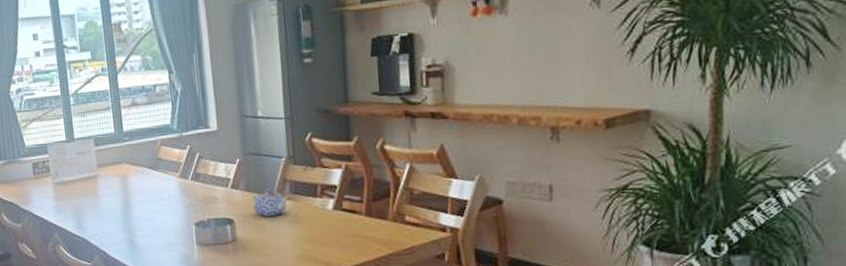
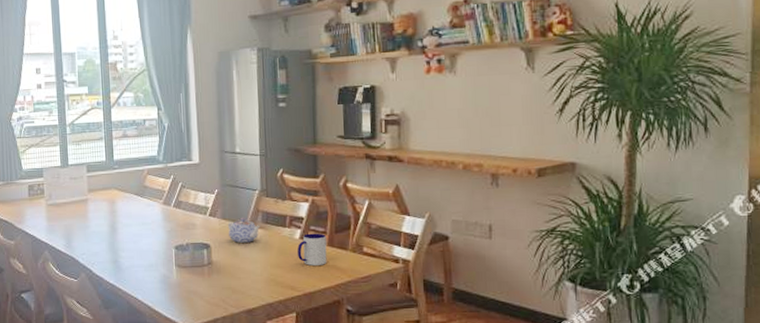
mug: none [330,202,365,238] -> present [297,233,327,266]

